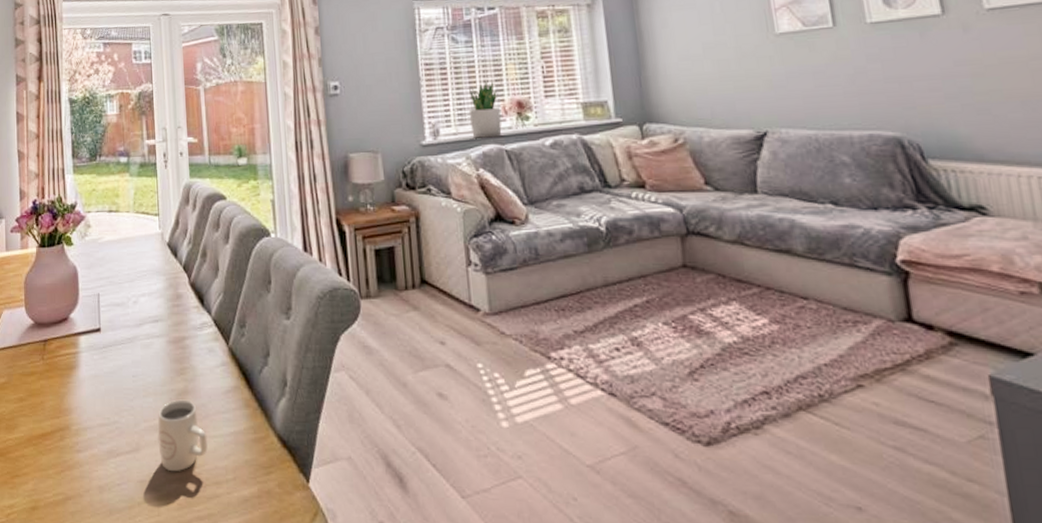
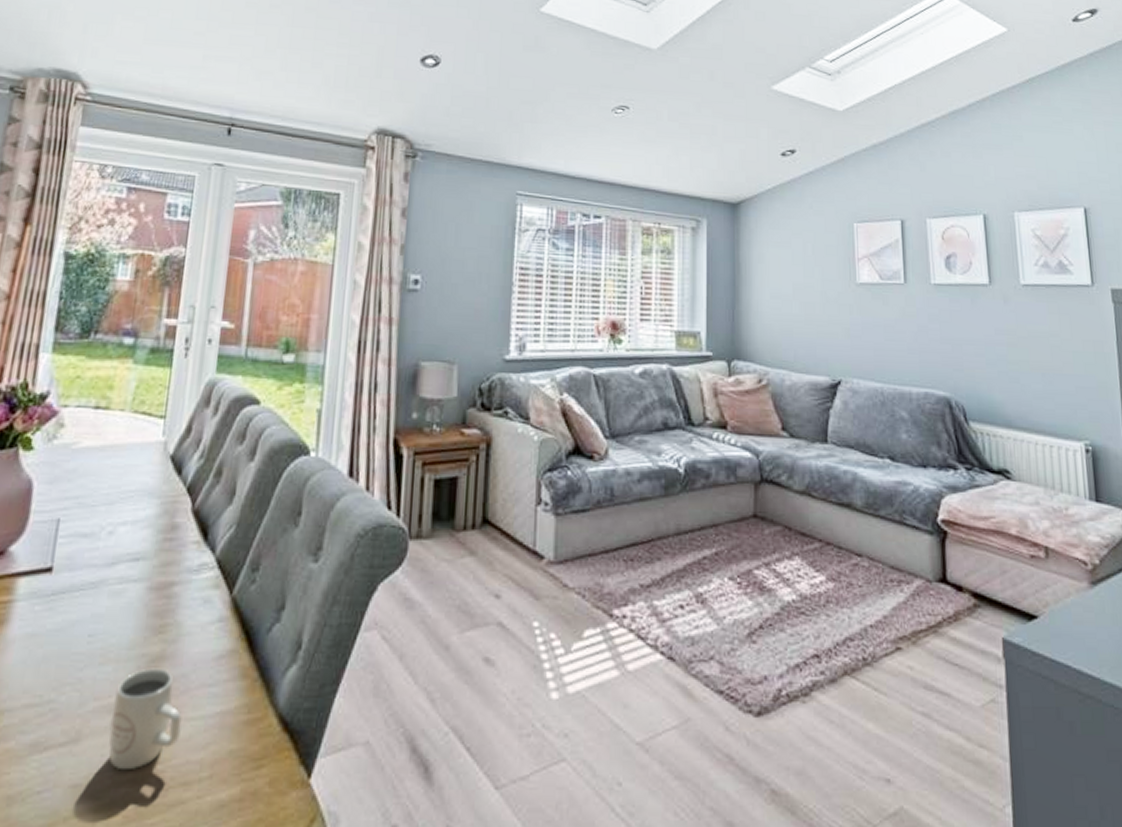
planter: present [469,81,502,138] -> none [560,296,593,359]

